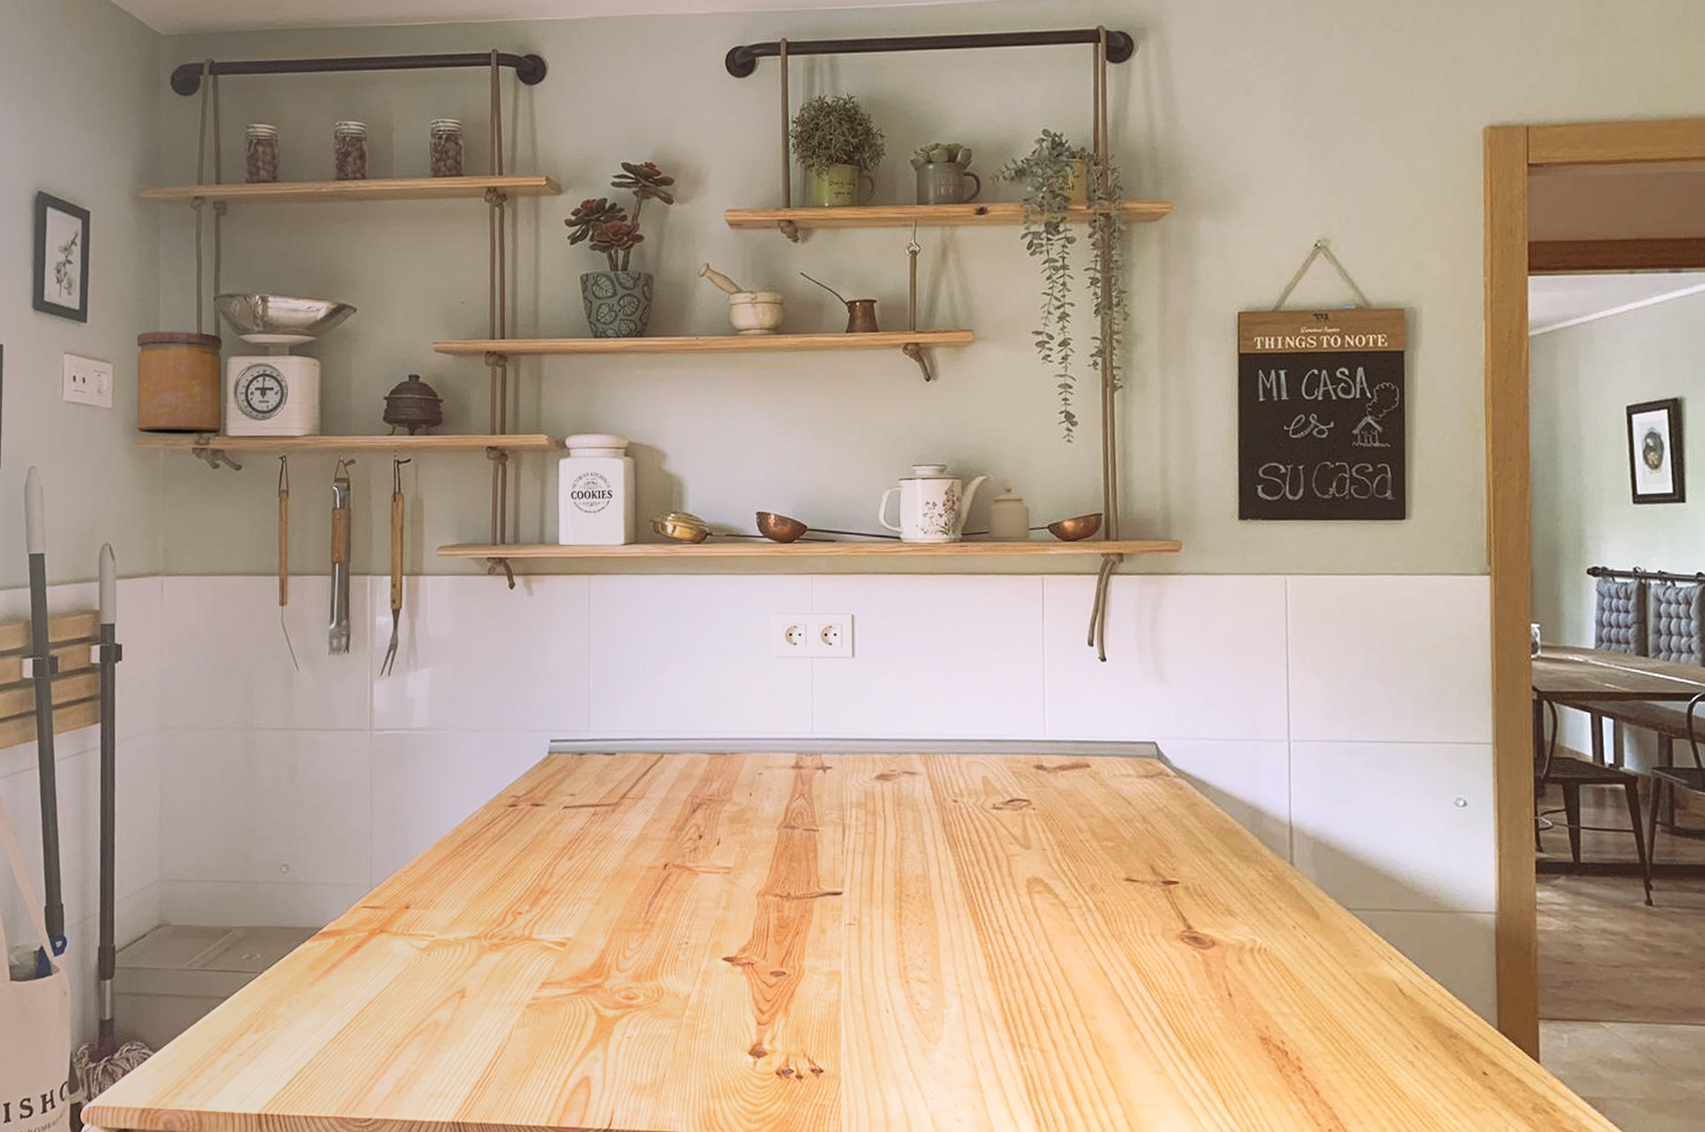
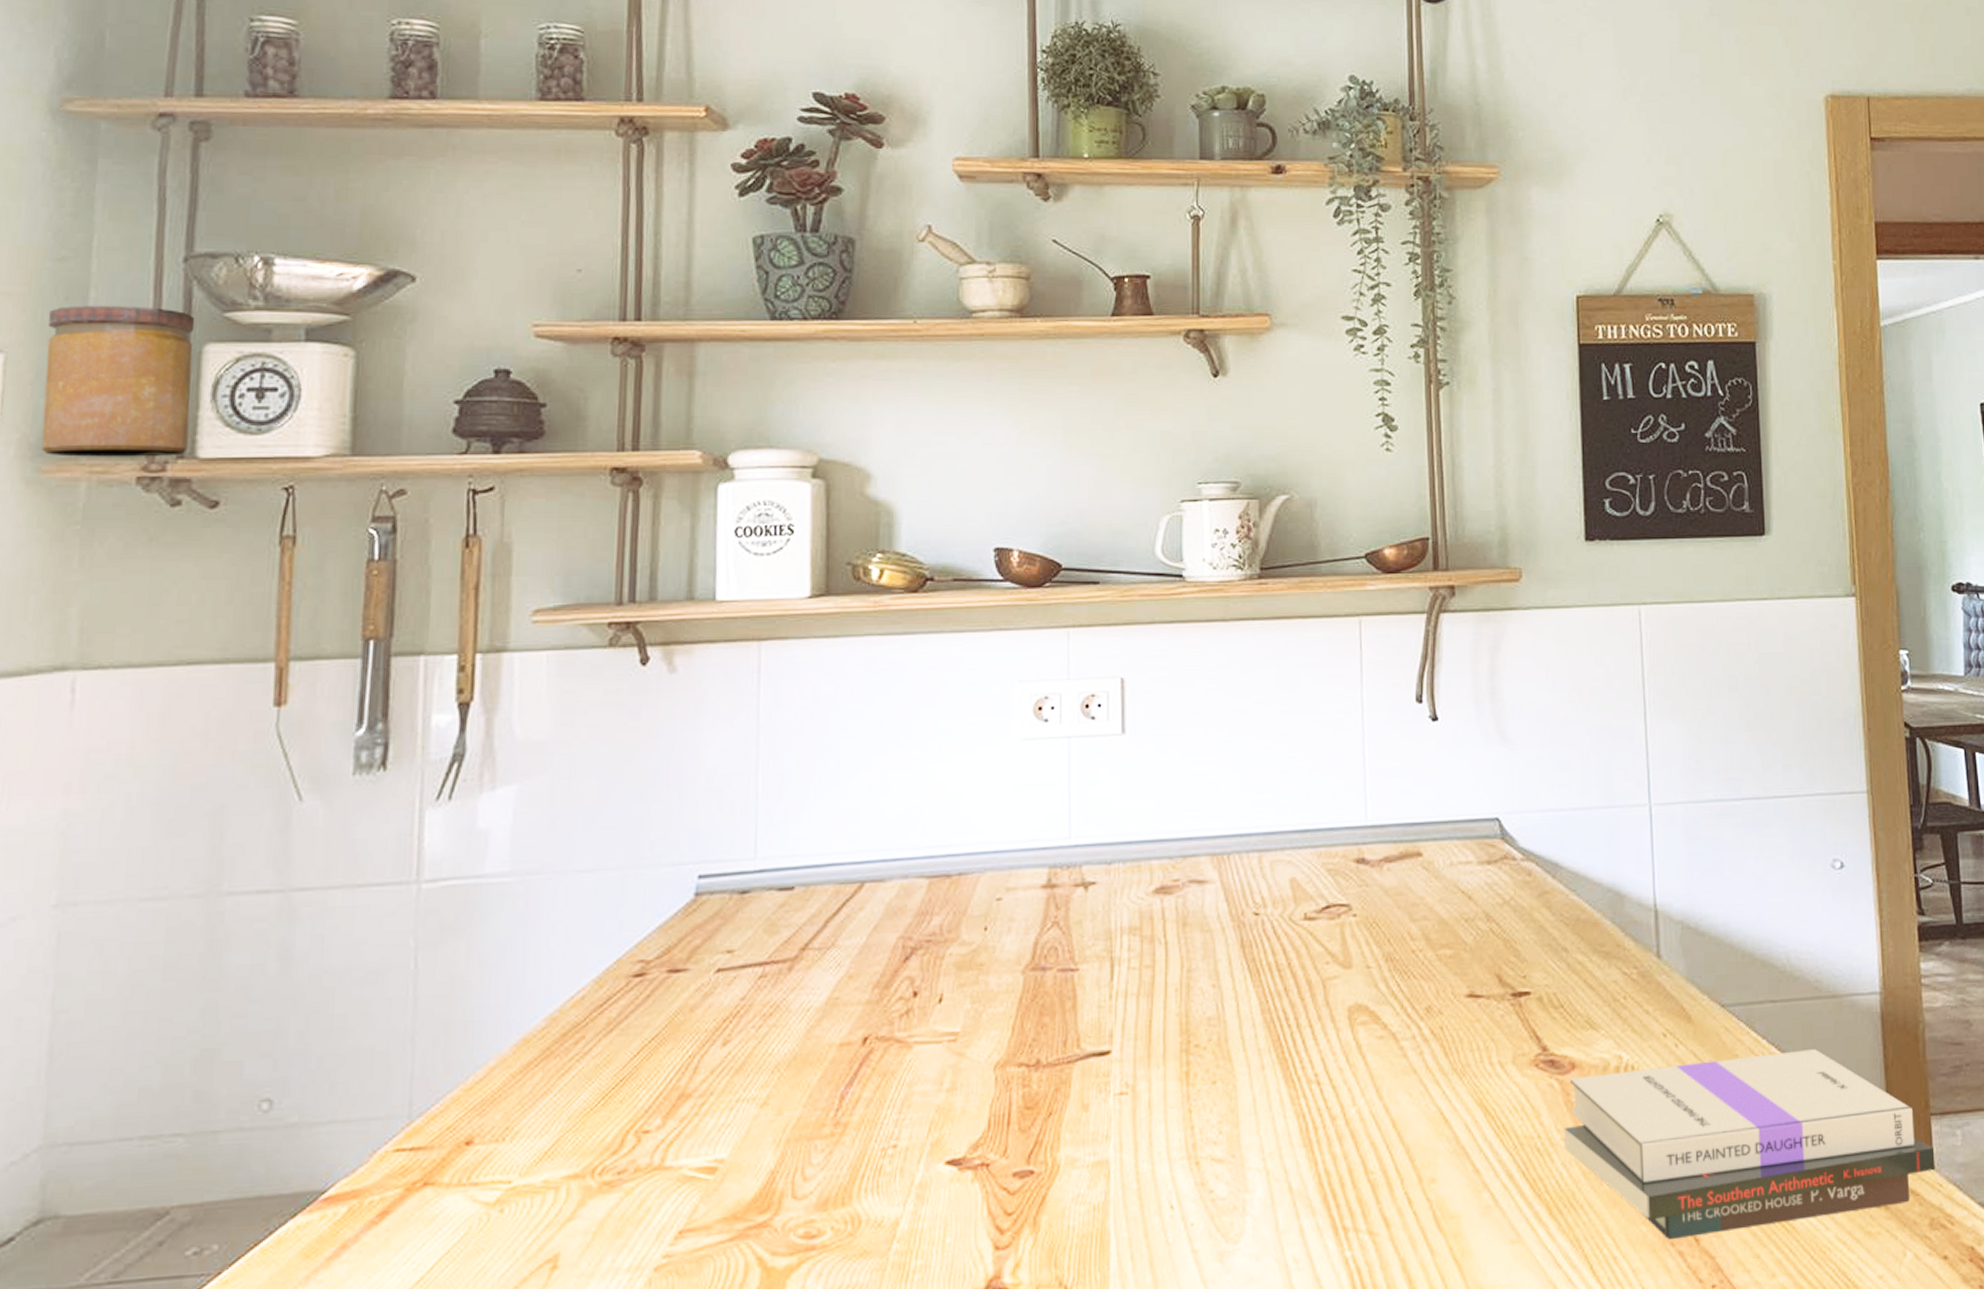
sugar bowl: present [987,484,1030,539] -> none [1292,504,1343,573]
books: none [1204,952,1541,1089] -> present [1564,1049,1935,1240]

